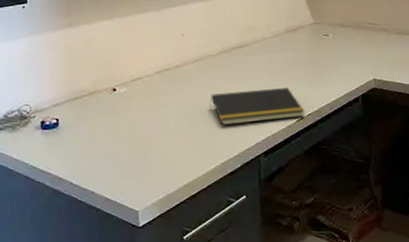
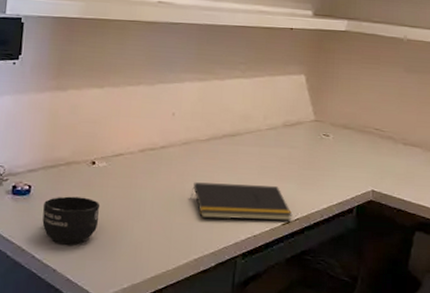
mug: none [73,122,128,168] -> present [42,196,100,245]

